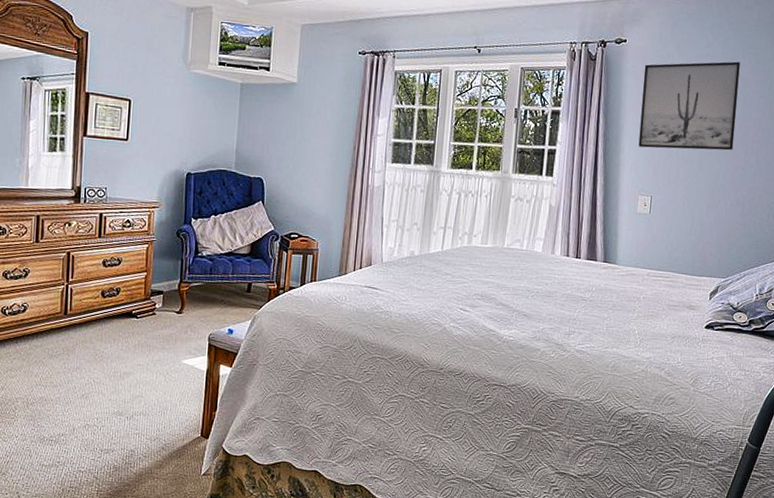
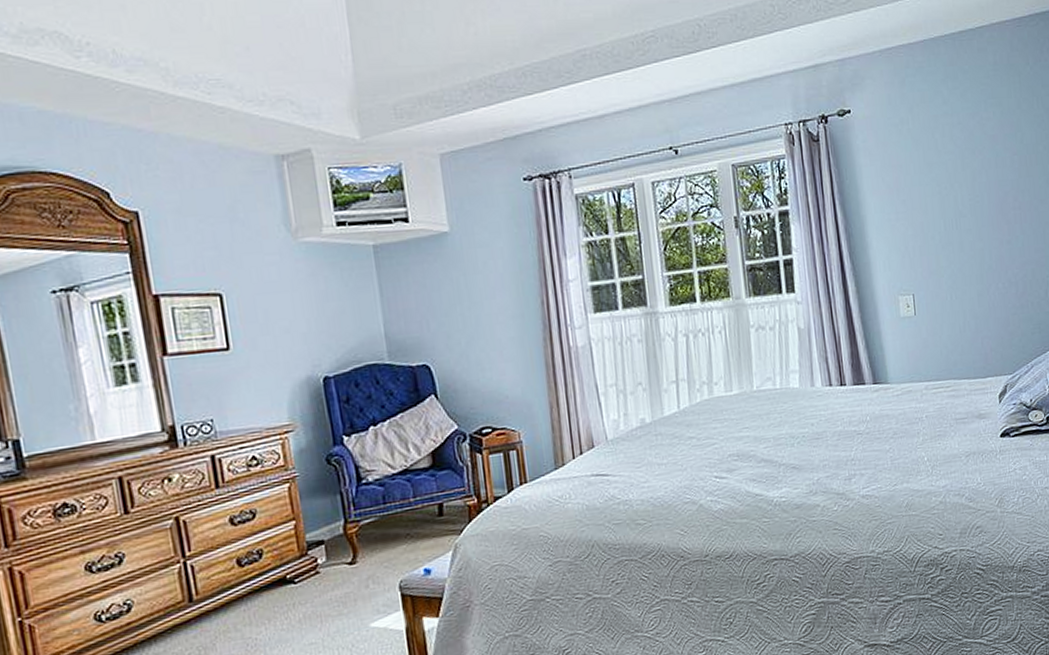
wall art: present [638,61,741,151] -> none [877,116,994,238]

